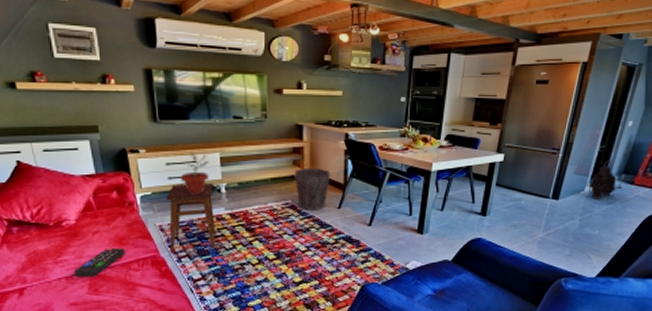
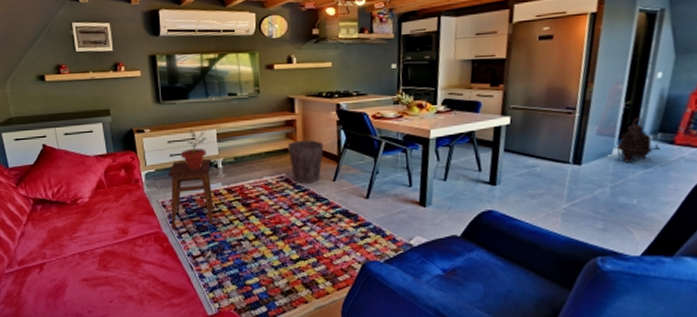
remote control: present [74,247,126,277] -> none [86,223,131,253]

